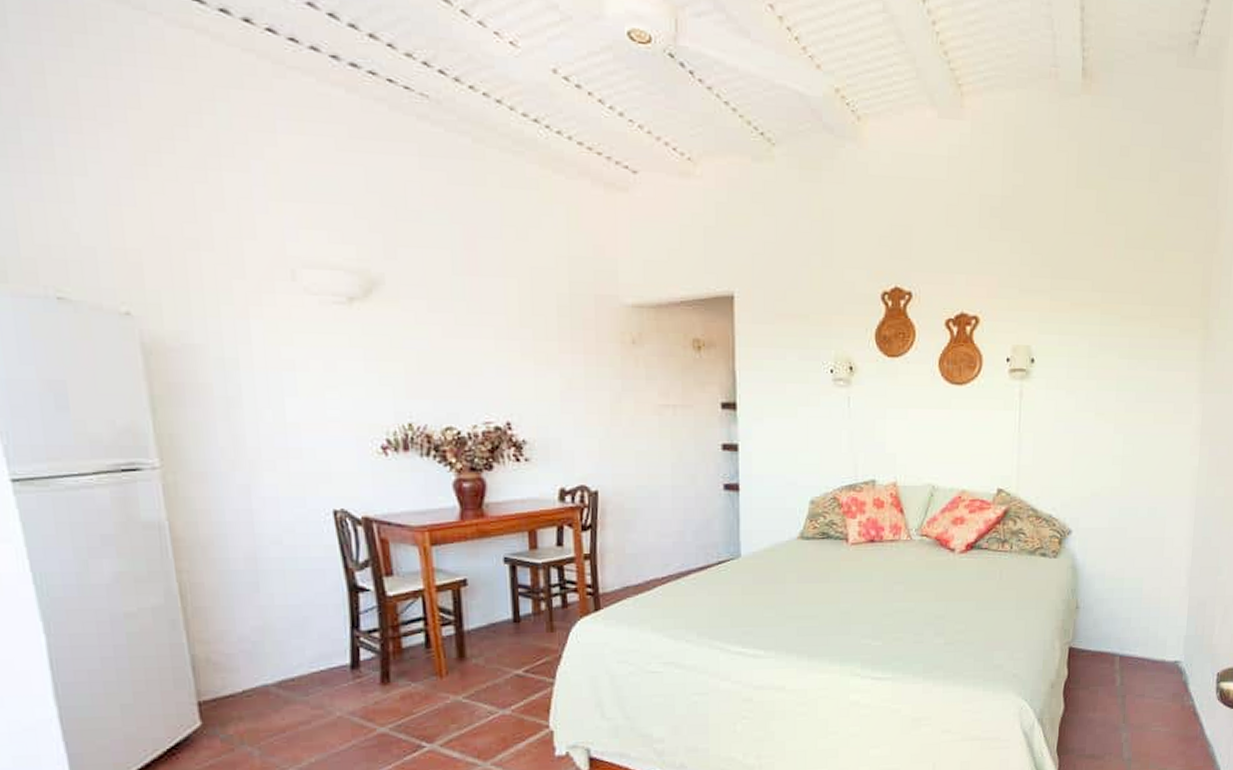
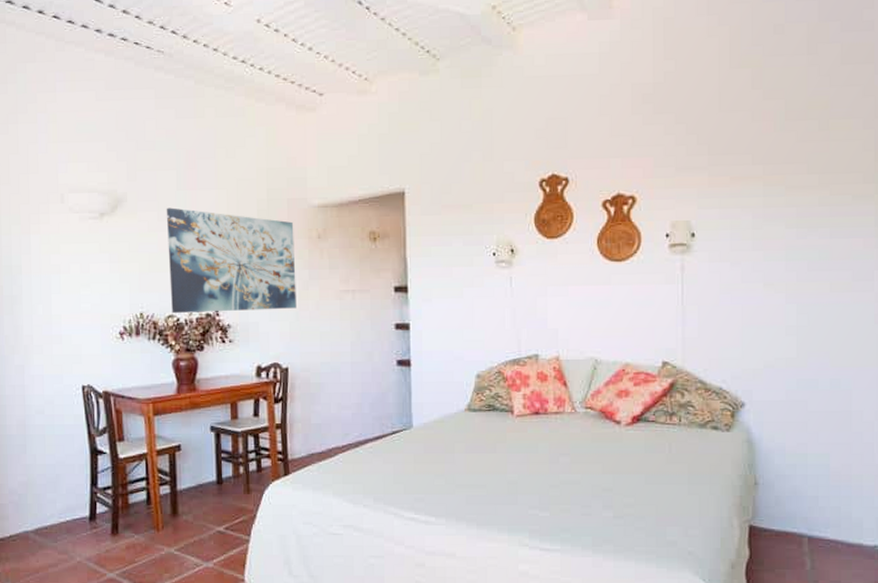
wall art: none [438,296,607,426] -> present [166,207,297,314]

